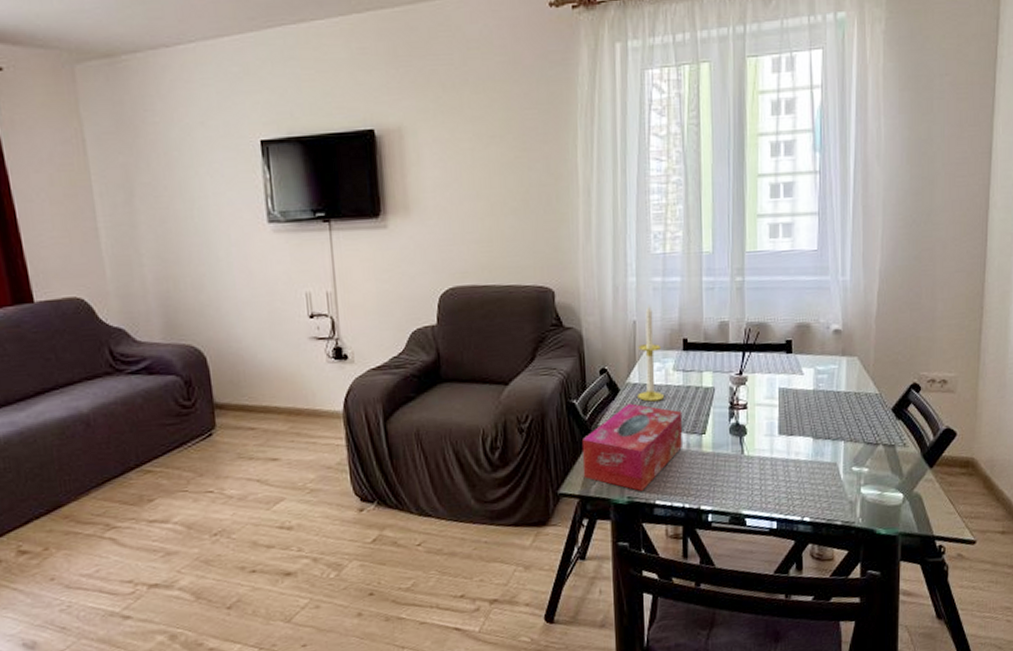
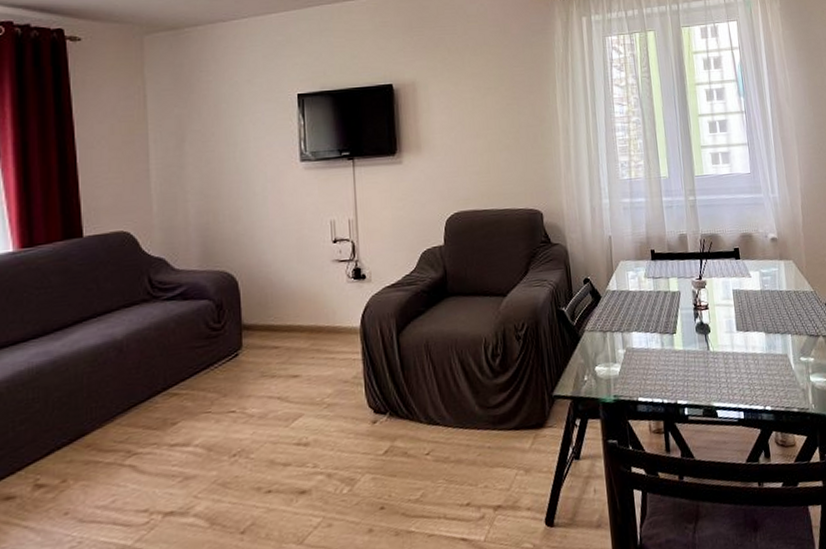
tissue box: present [581,403,683,492] -> none [571,308,658,390]
candle: present [638,305,664,402] -> none [615,222,639,307]

